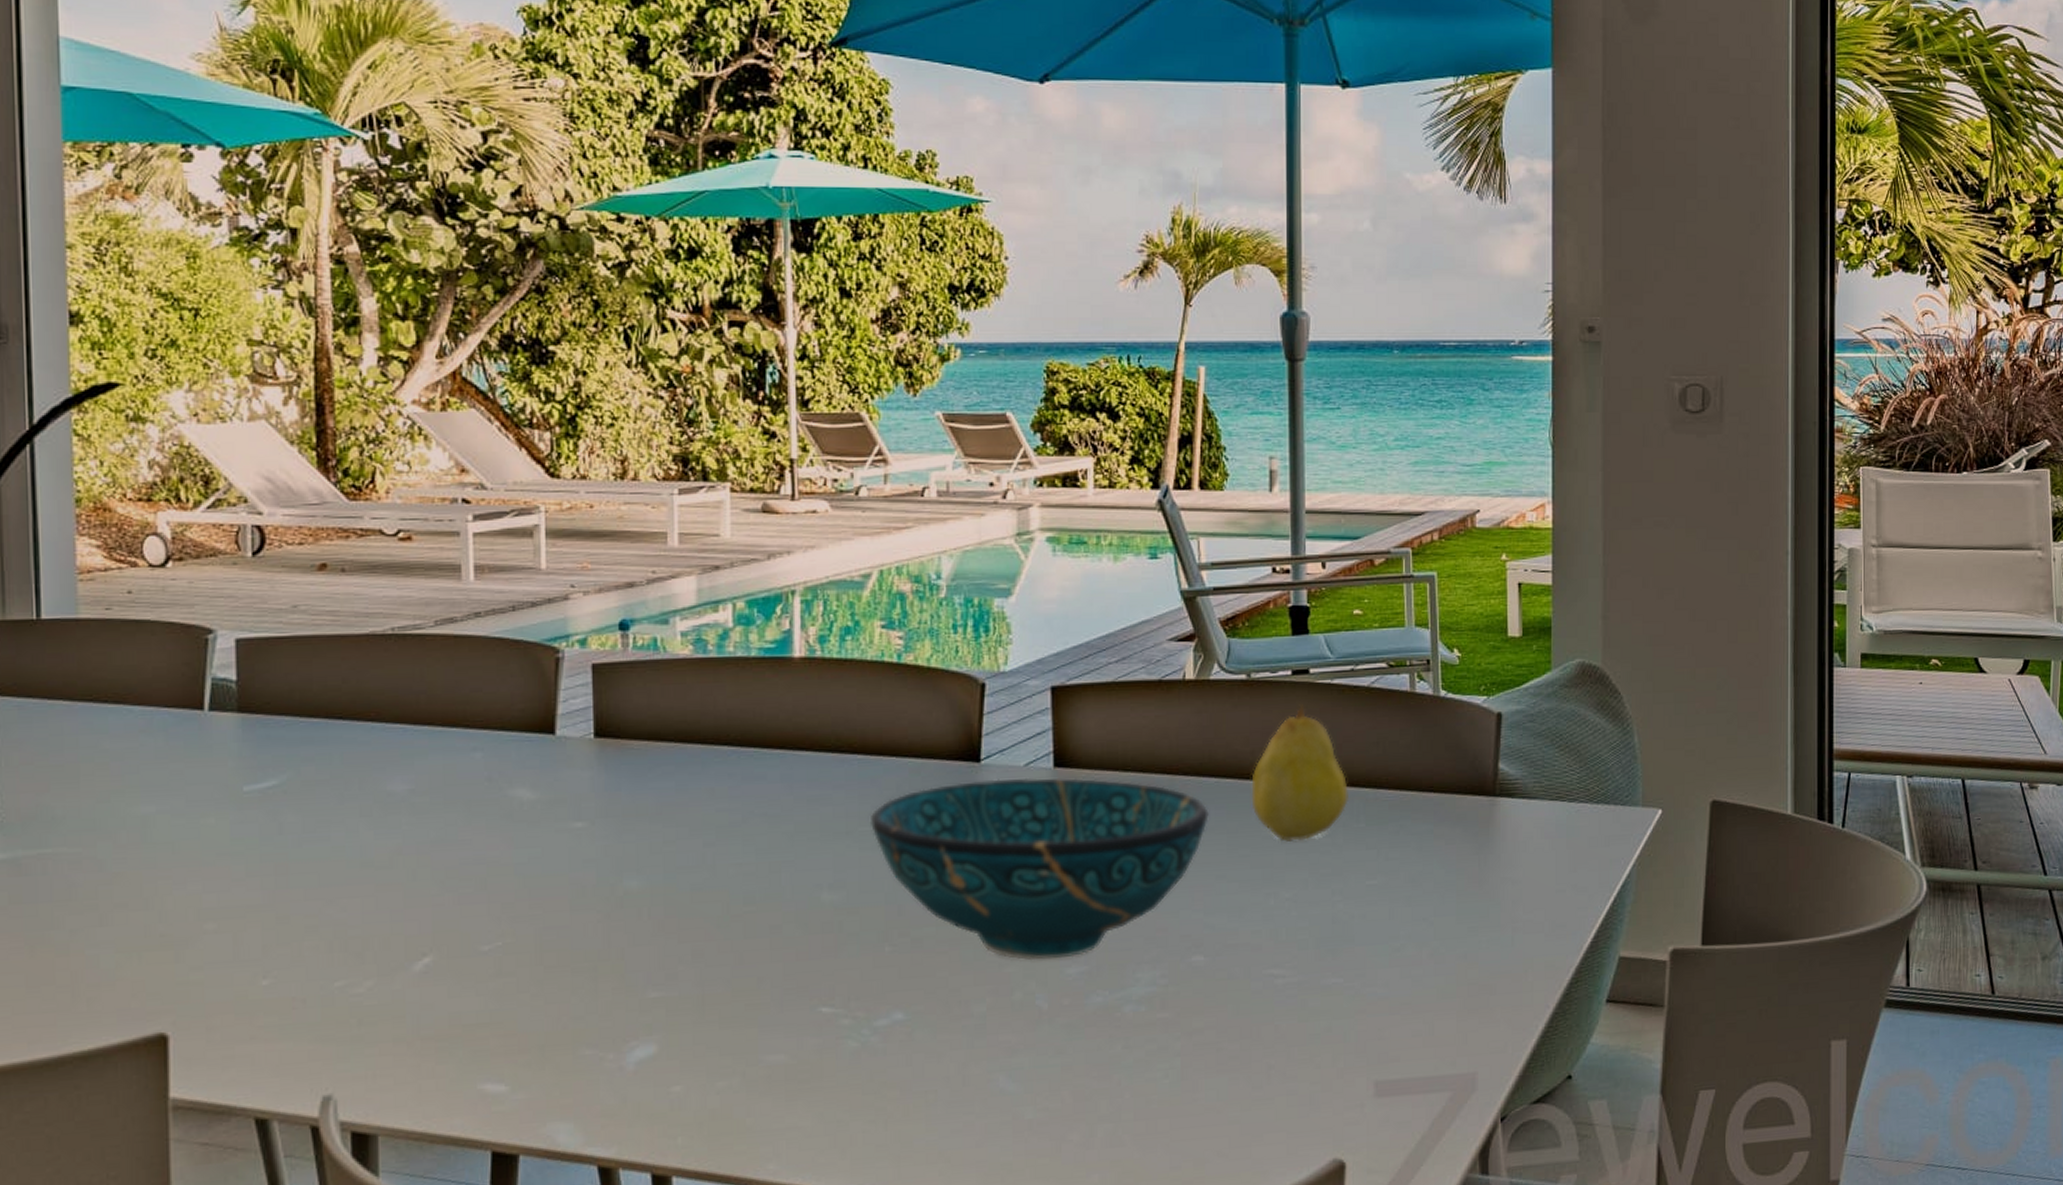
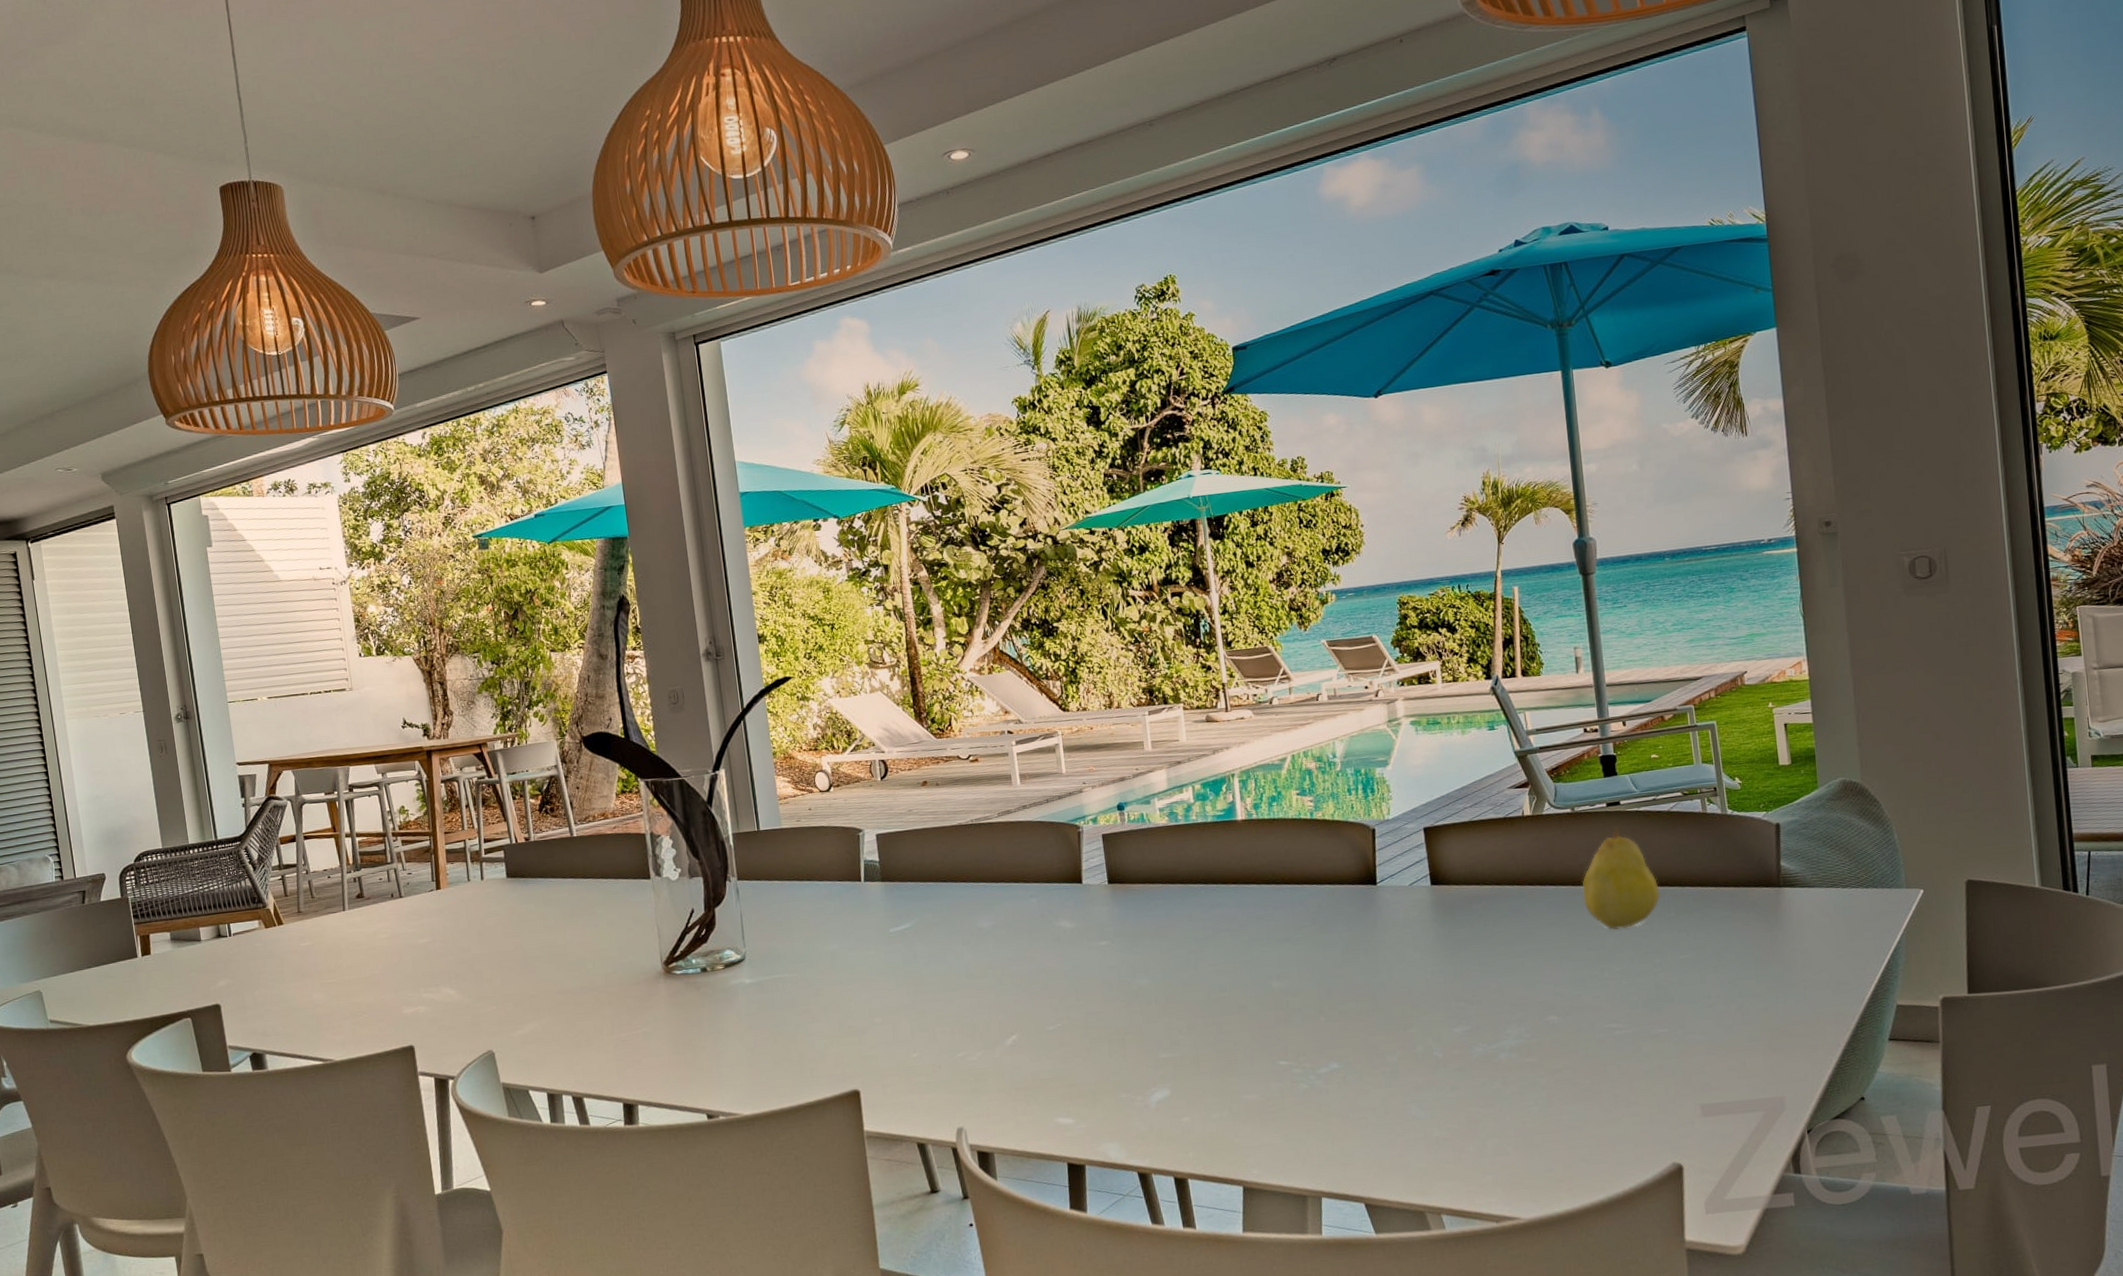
decorative bowl: present [869,777,1210,961] -> none [1301,891,1552,1024]

